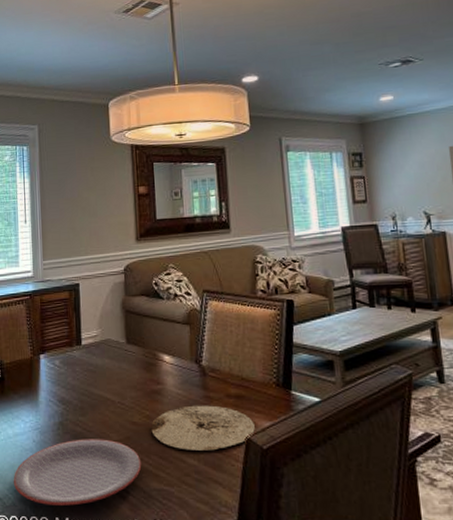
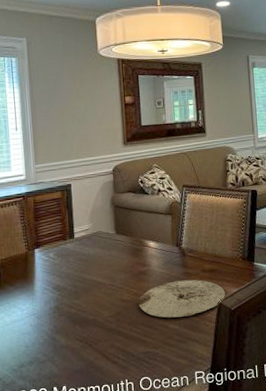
plate: present [13,439,142,506] -> none [12,316,131,378]

